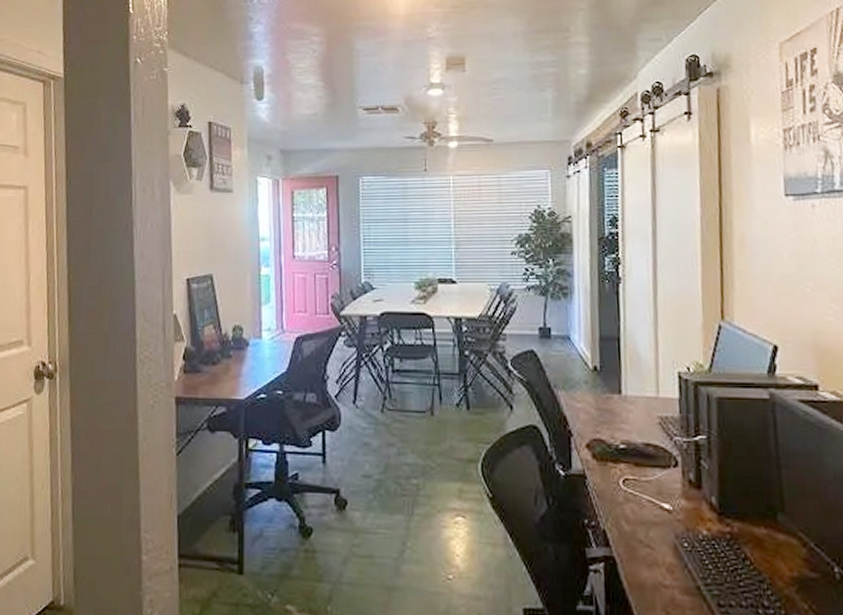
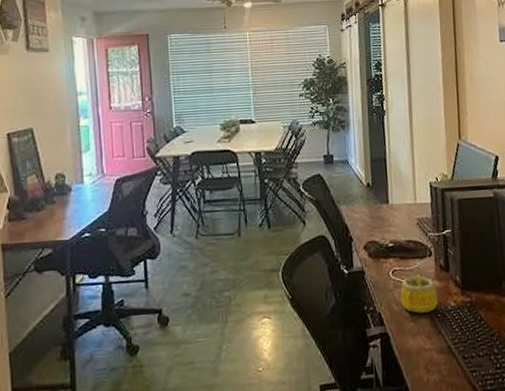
mug: none [633,486,684,539] -> present [400,274,438,314]

